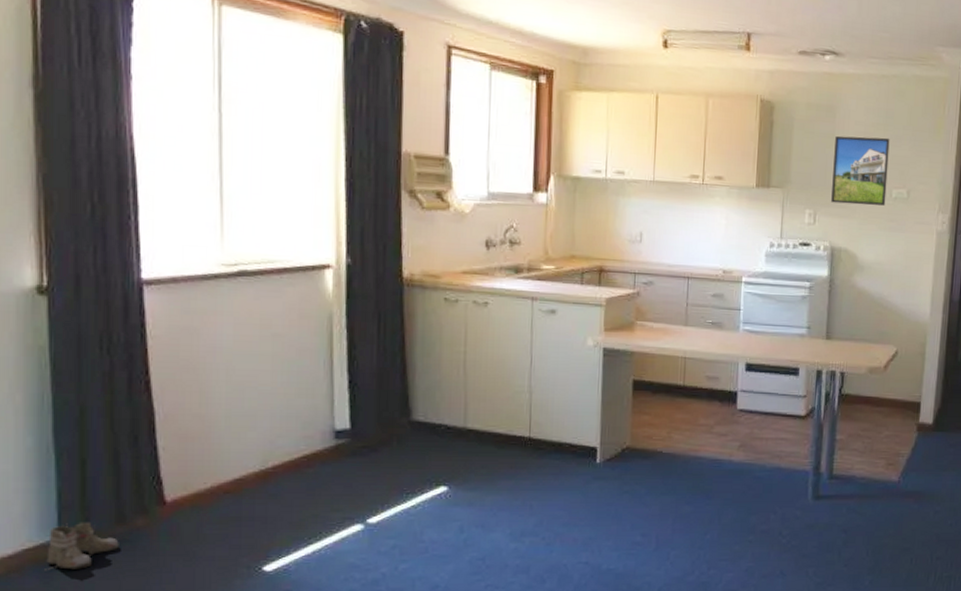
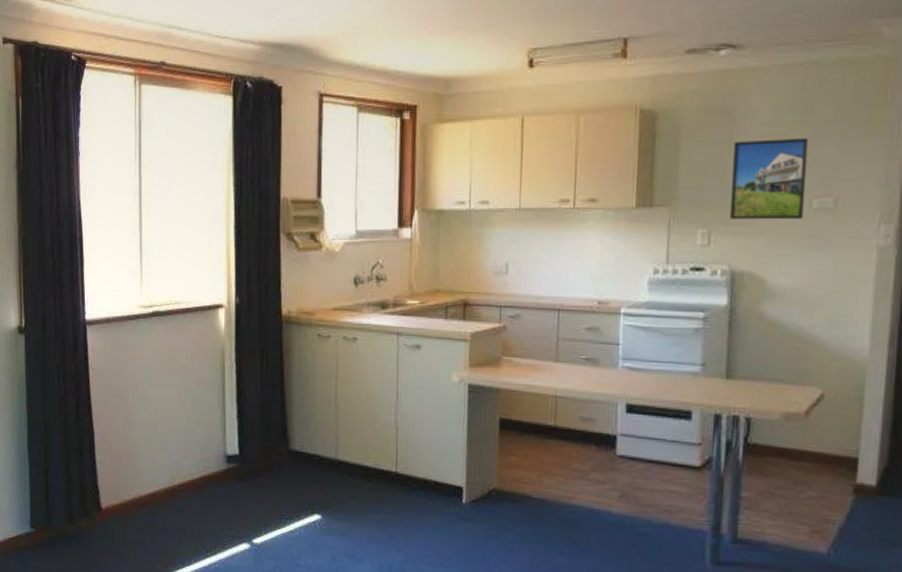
boots: present [45,522,119,571] -> none [22,519,70,559]

